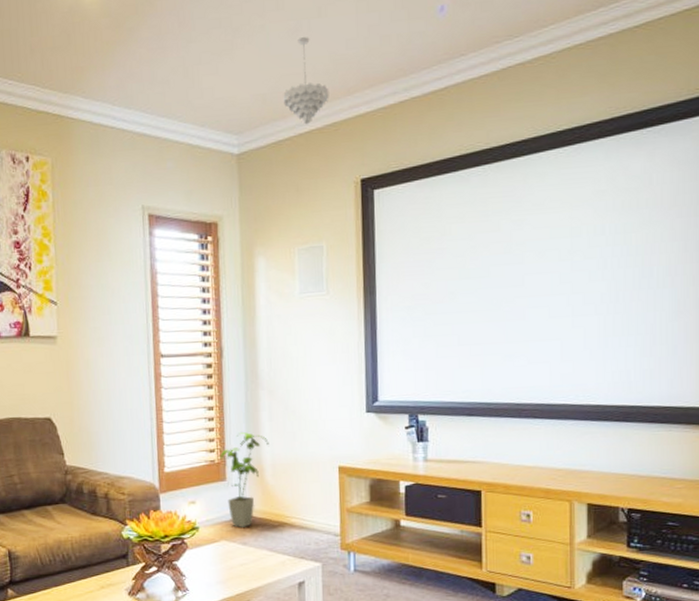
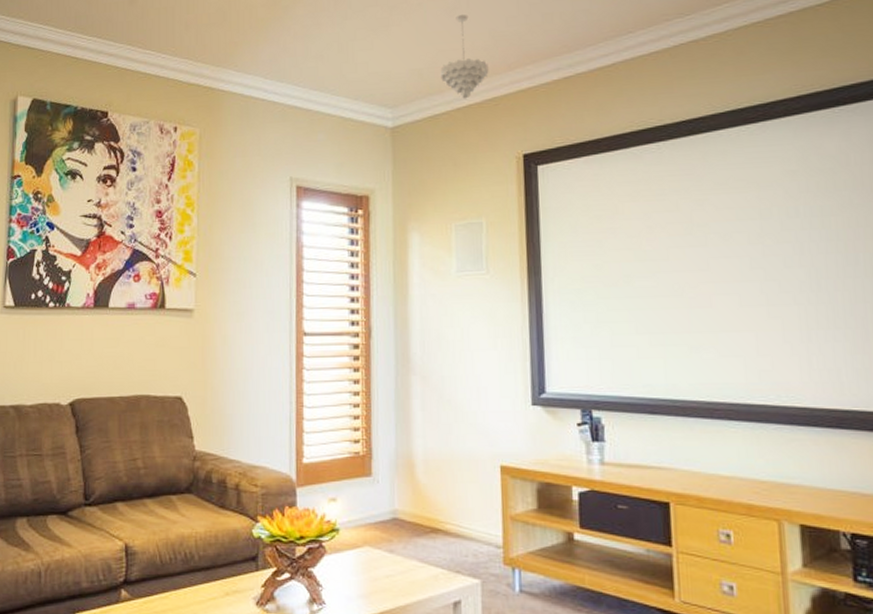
house plant: present [220,432,269,528] -> none [365,422,421,532]

